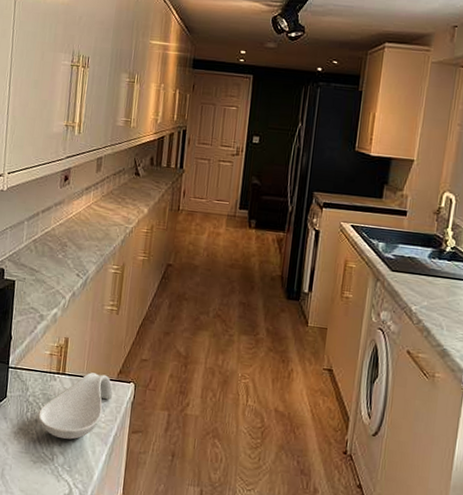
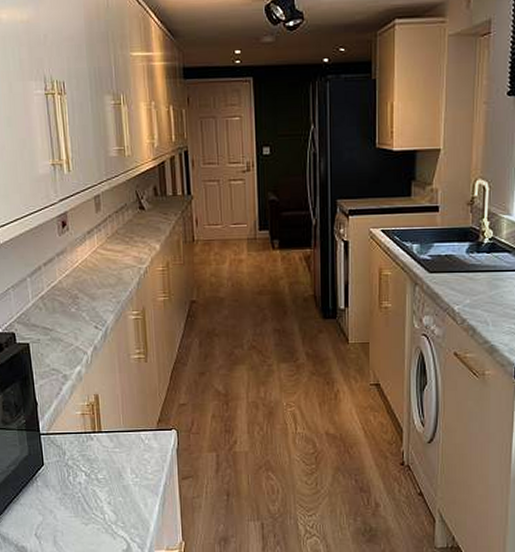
spoon rest: present [38,372,113,440] -> none [81,426,156,496]

